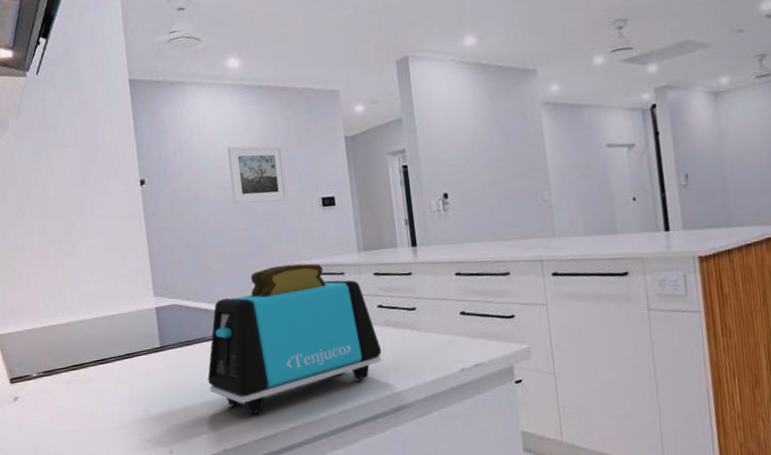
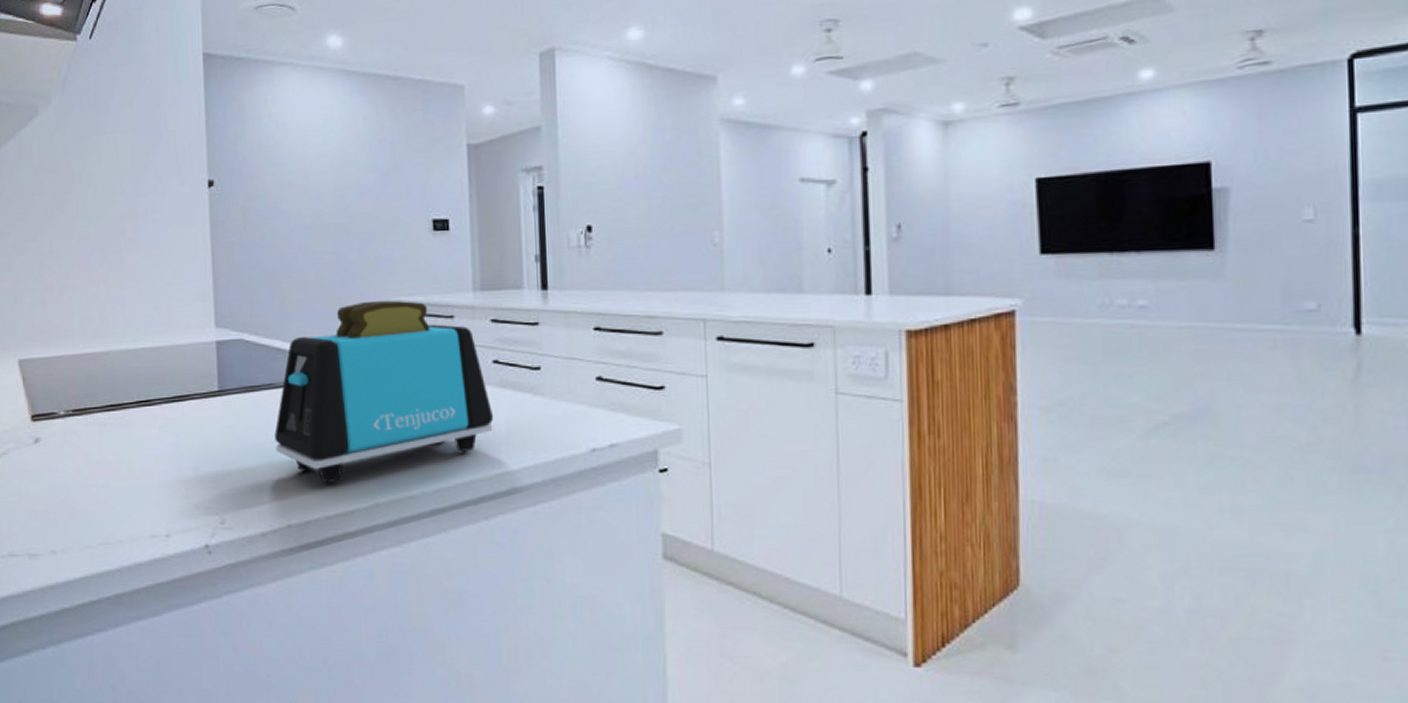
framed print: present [227,146,288,204] -> none [319,146,391,220]

